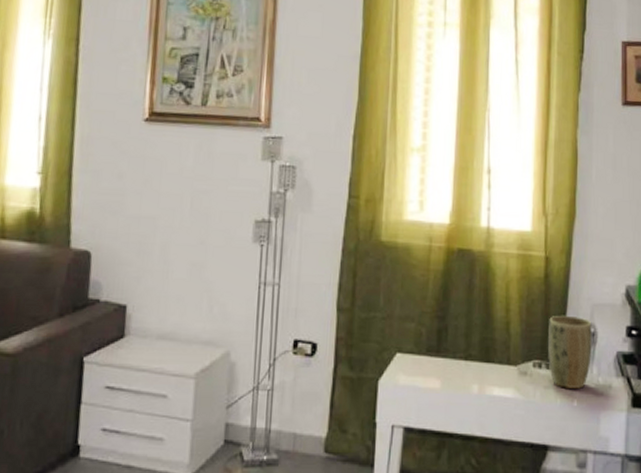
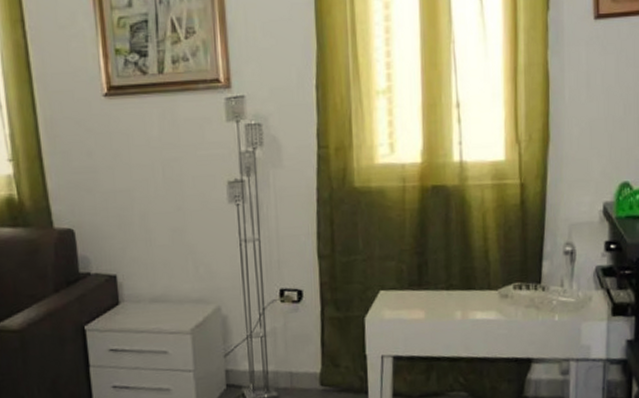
plant pot: present [547,315,592,389] -> none [526,237,571,306]

